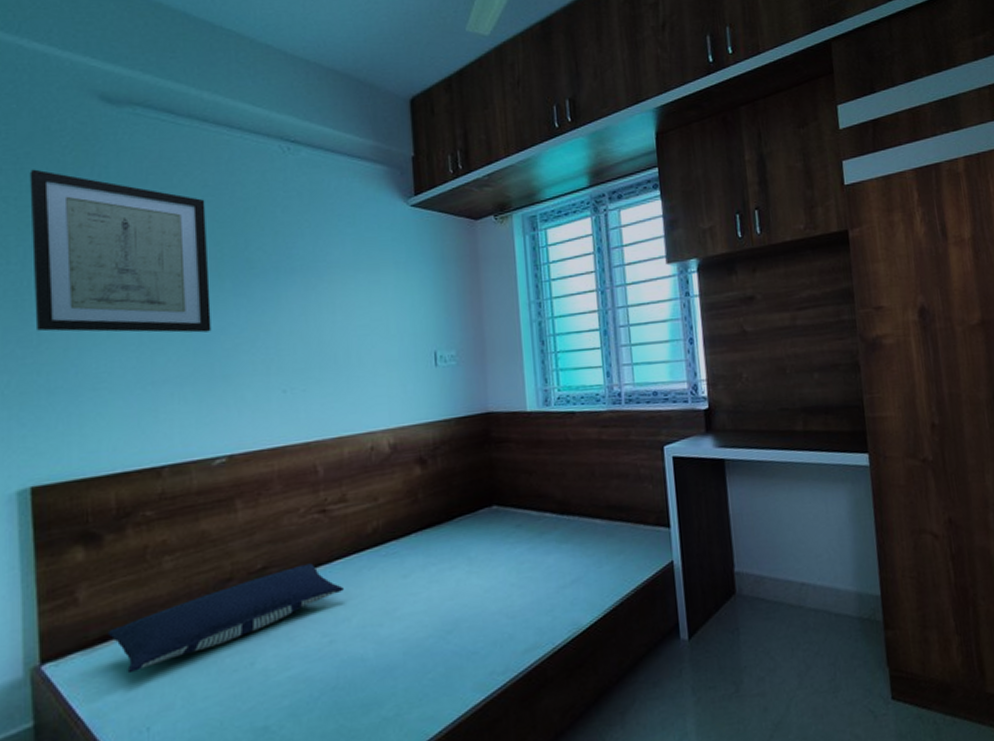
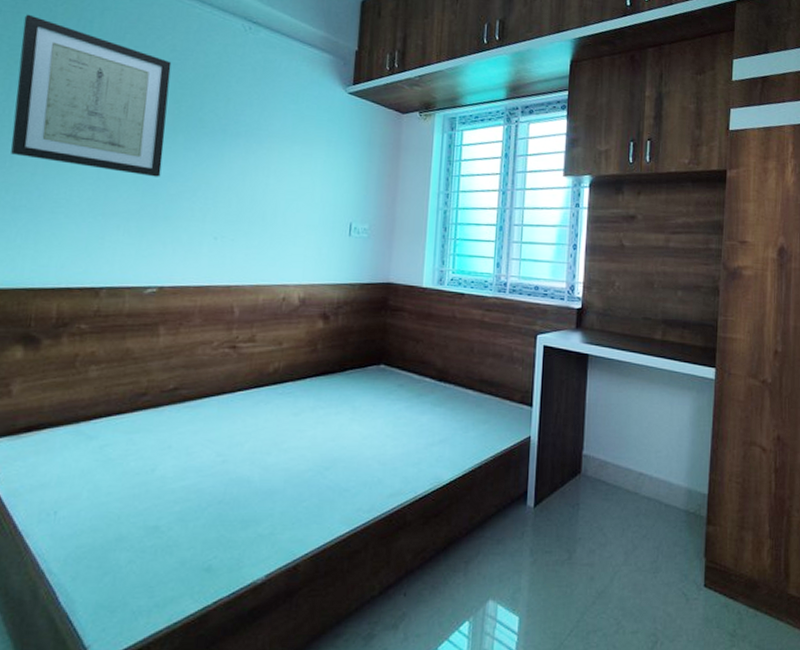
pillow: present [107,563,345,674] -> none [32,390,243,463]

